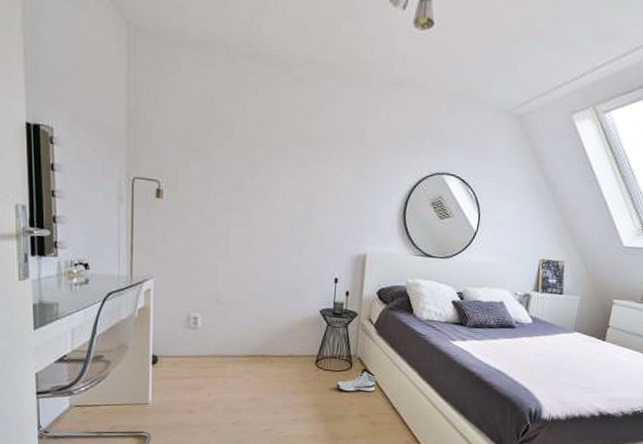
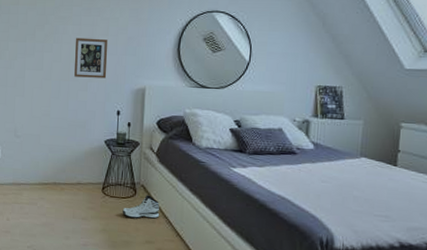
picture frame: none [288,193,327,242] -> present [74,37,108,79]

